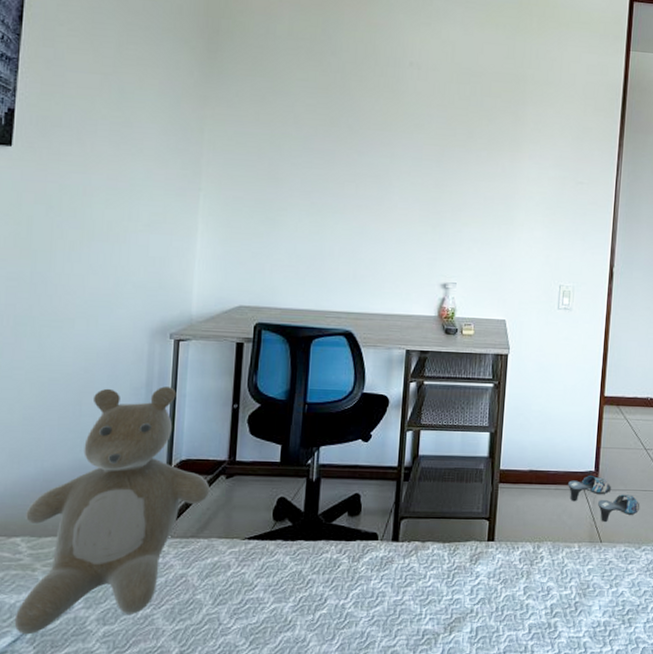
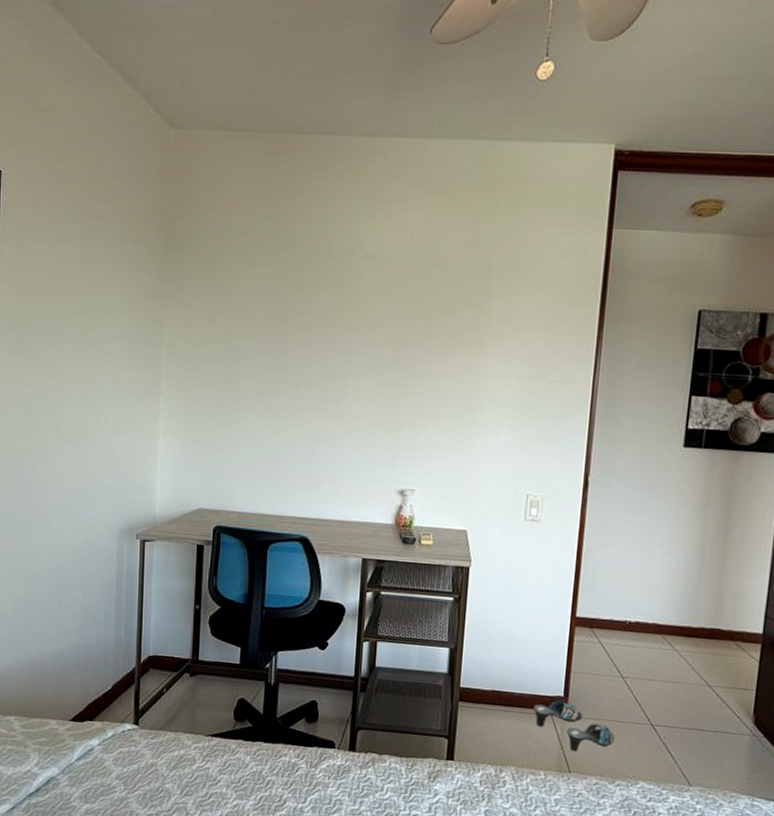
teddy bear: present [14,386,210,635] -> none [11,584,176,805]

